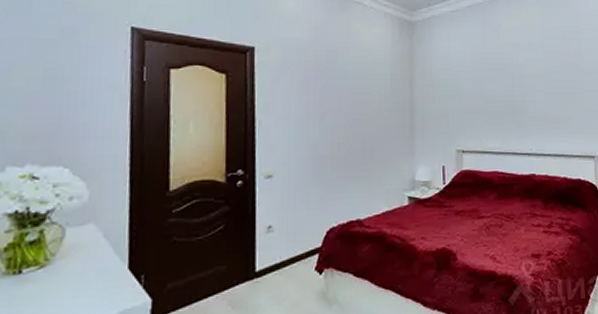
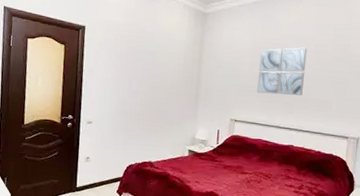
wall art: none [483,55,537,114] -> present [257,47,308,96]

